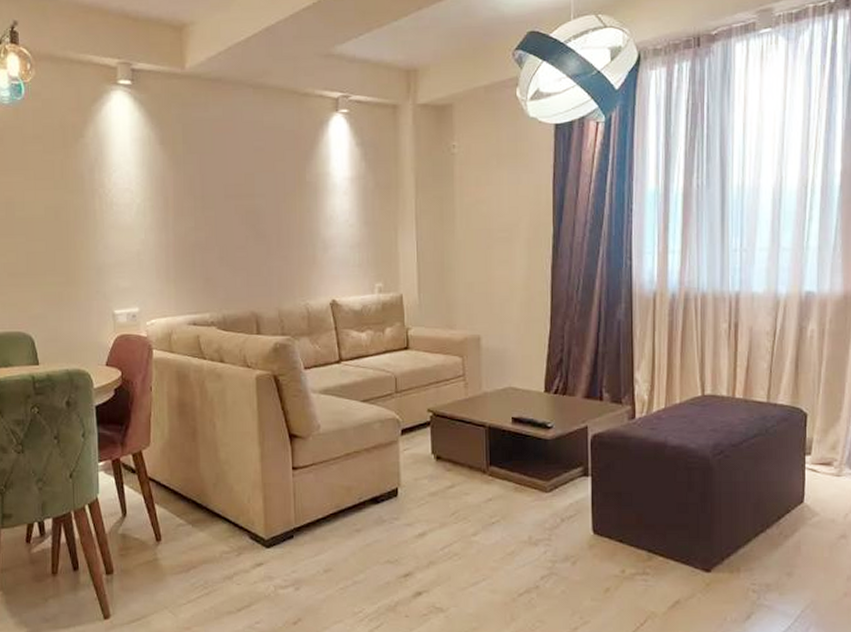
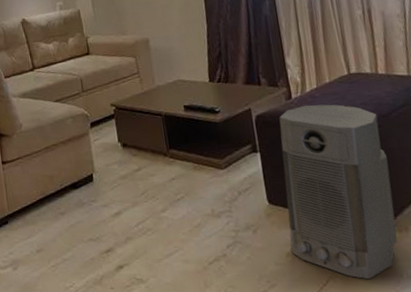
air purifier: none [611,427,730,622] -> present [279,104,398,280]

